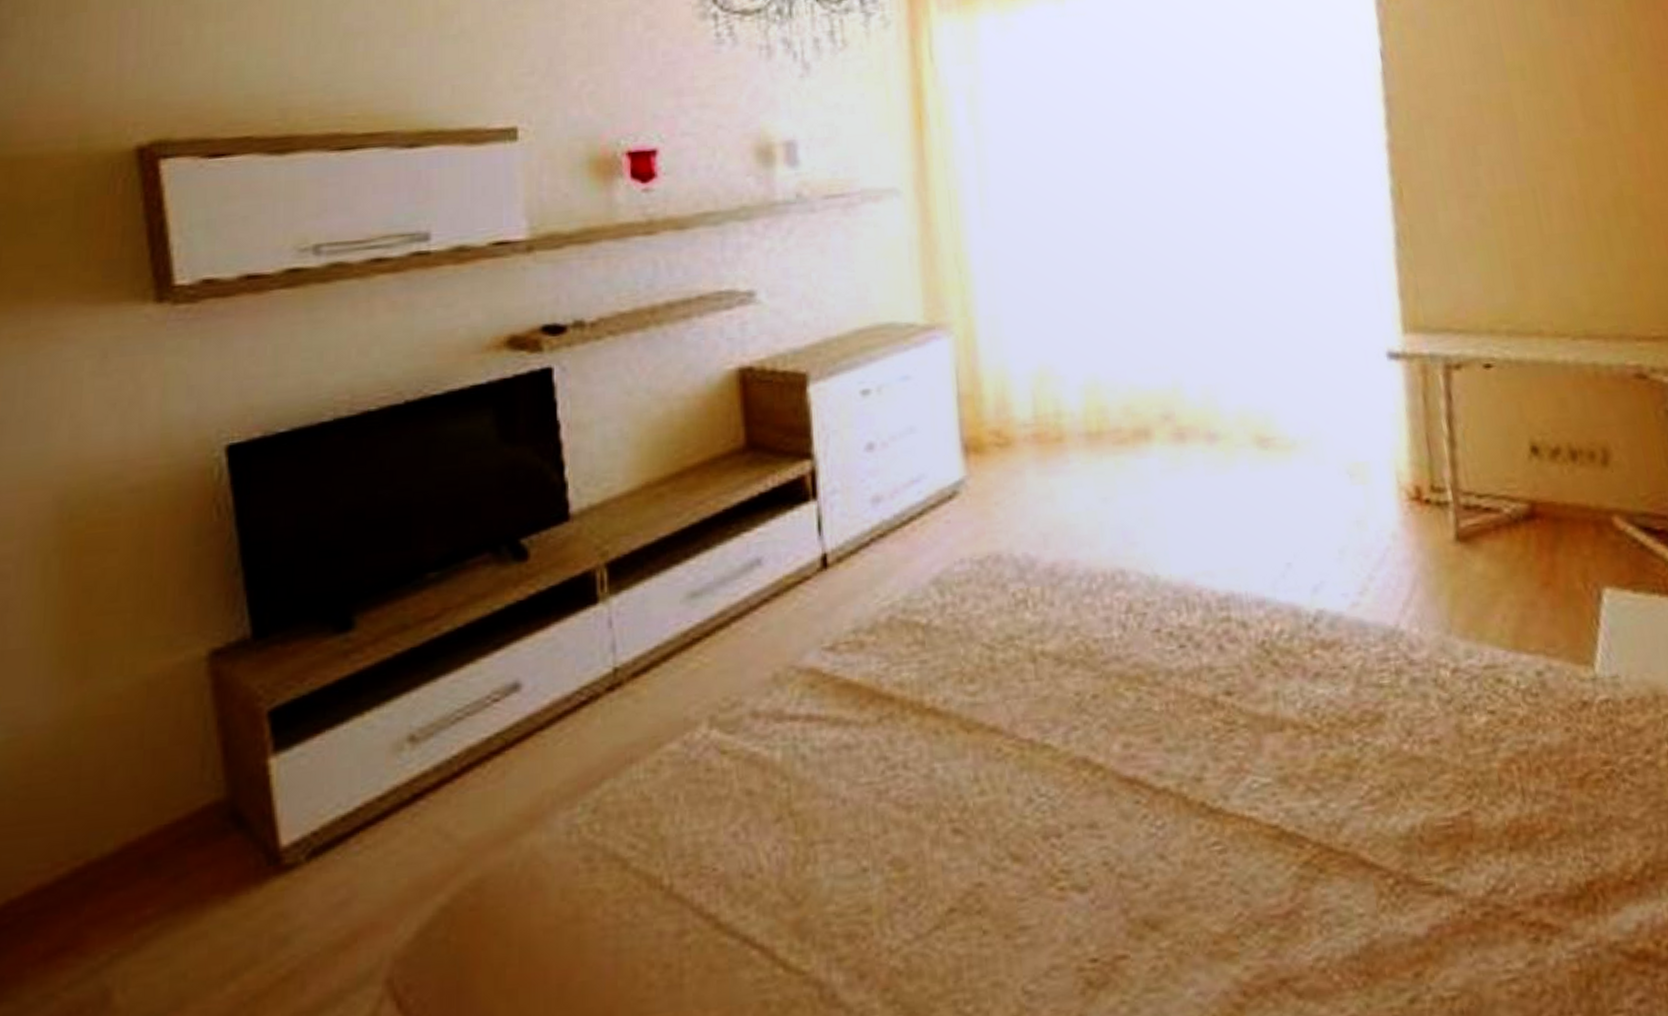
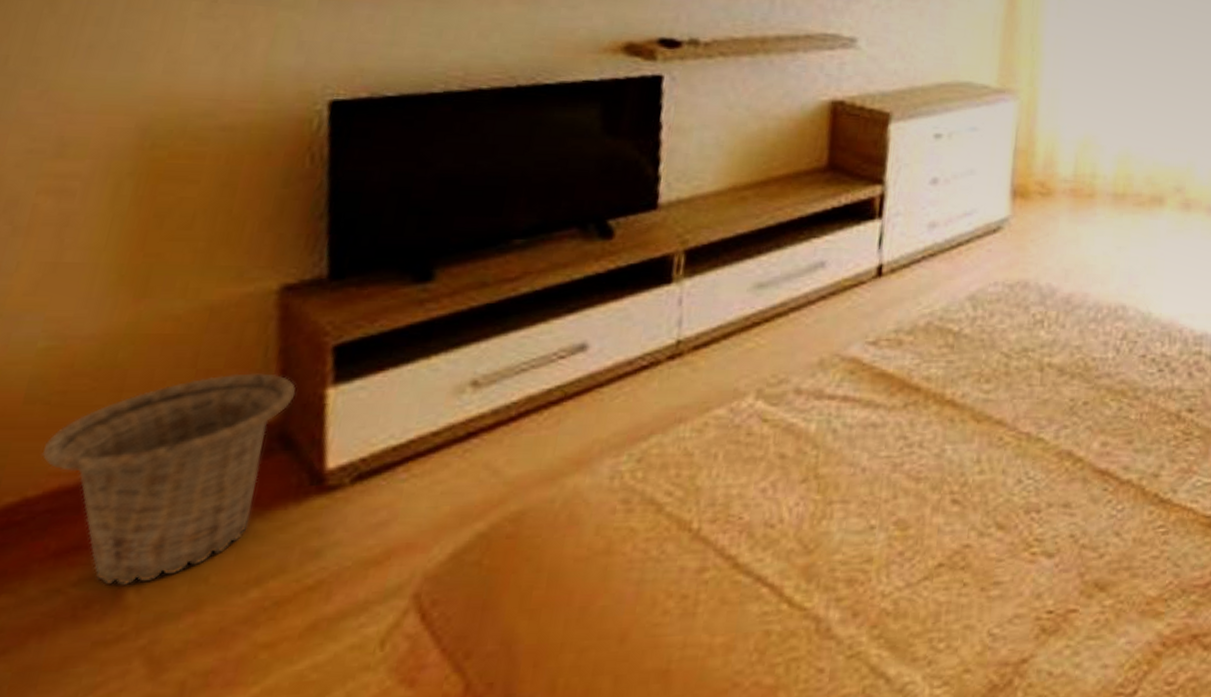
basket: none [17,747,240,986] -> present [41,373,296,585]

